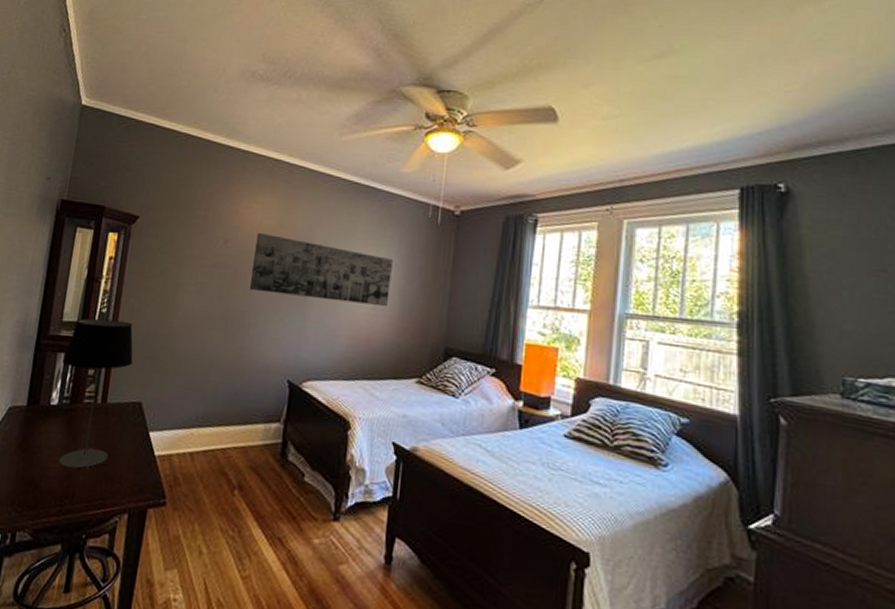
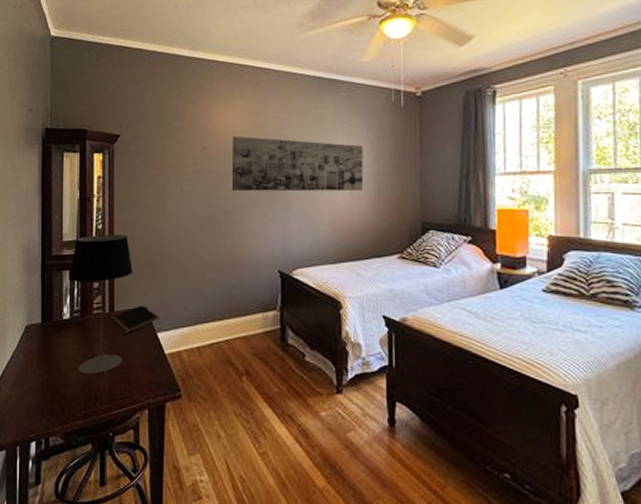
notepad: none [99,399,154,430] -> present [108,304,159,335]

